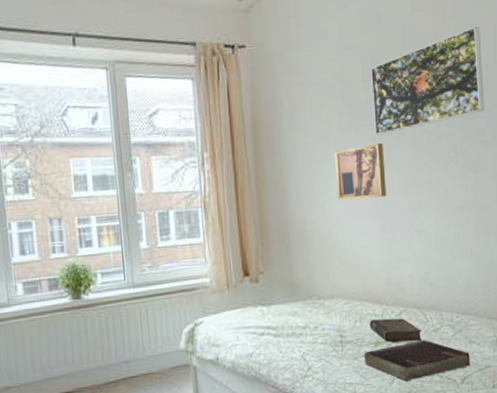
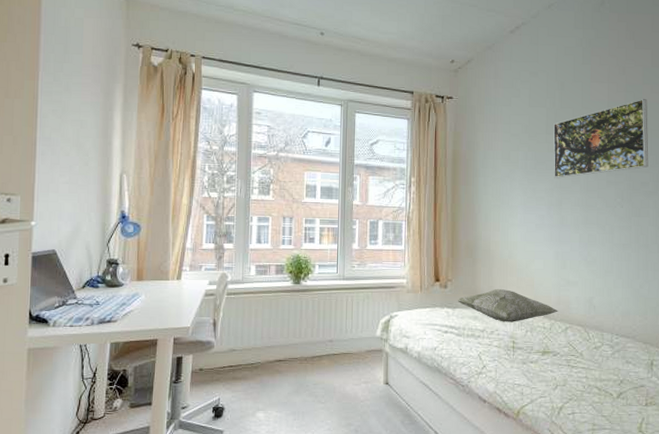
decorative pillow: none [272,275,390,315] -> present [457,288,558,322]
wall art: present [334,142,387,201] -> none [518,184,561,229]
hardback book: present [364,340,470,381] -> none [533,355,626,389]
book: present [369,318,421,344] -> none [539,332,584,355]

